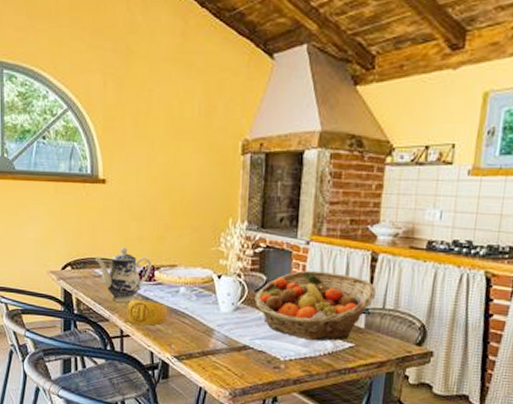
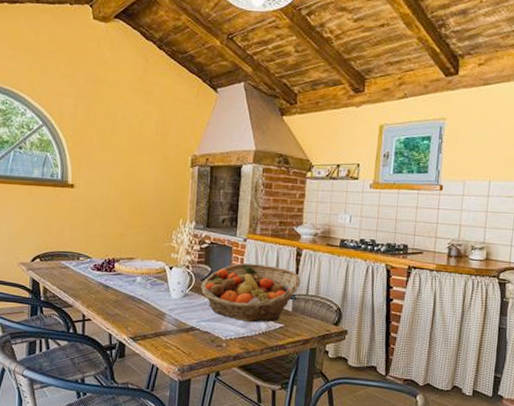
teapot: present [94,246,152,302] -> none [61,241,112,290]
ring: present [127,300,168,325] -> none [89,288,126,310]

